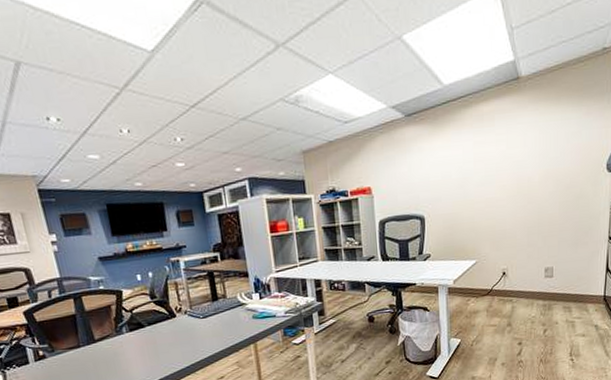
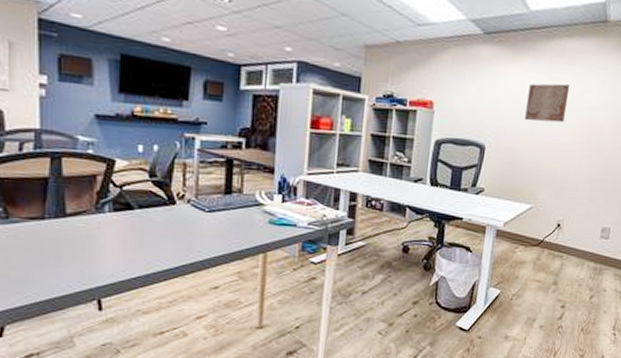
wall art: none [455,145,494,187] -> present [525,83,570,123]

